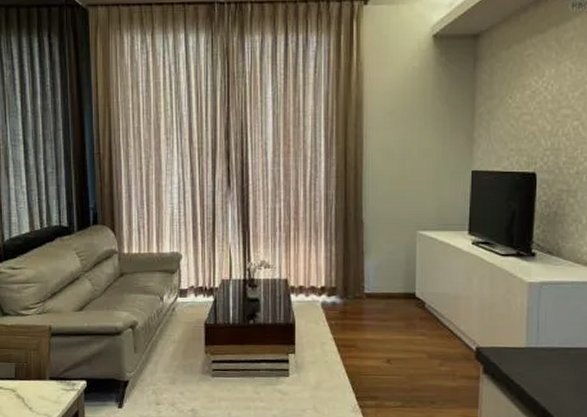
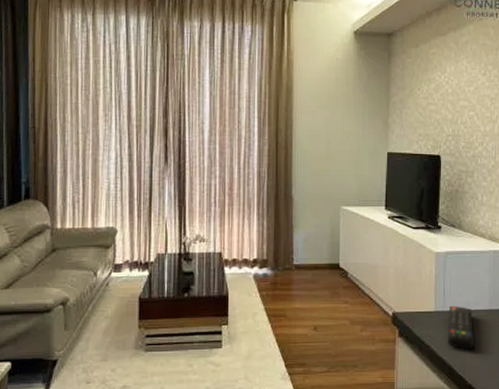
remote control: none [542,341,574,392] -> present [448,305,475,350]

